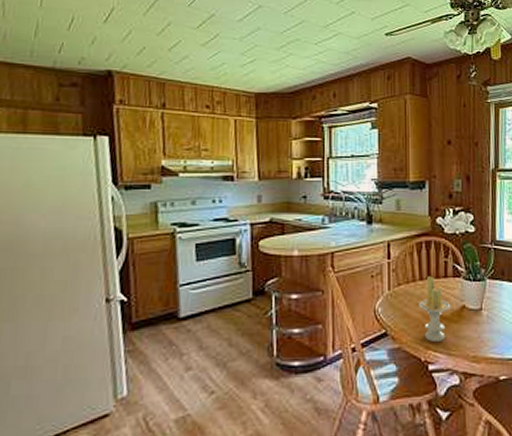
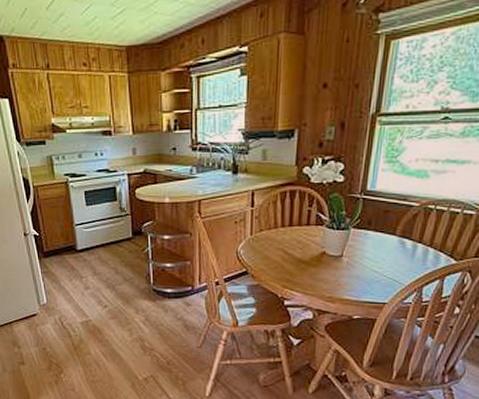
candle: present [419,276,451,341] -> none [279,224,311,282]

